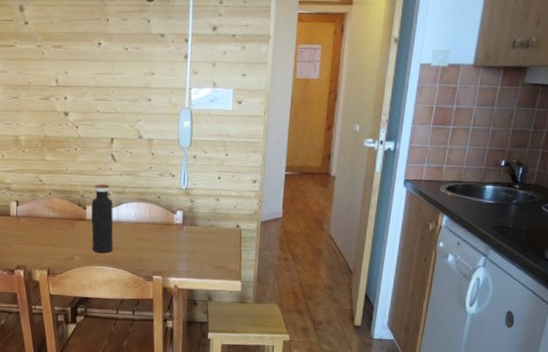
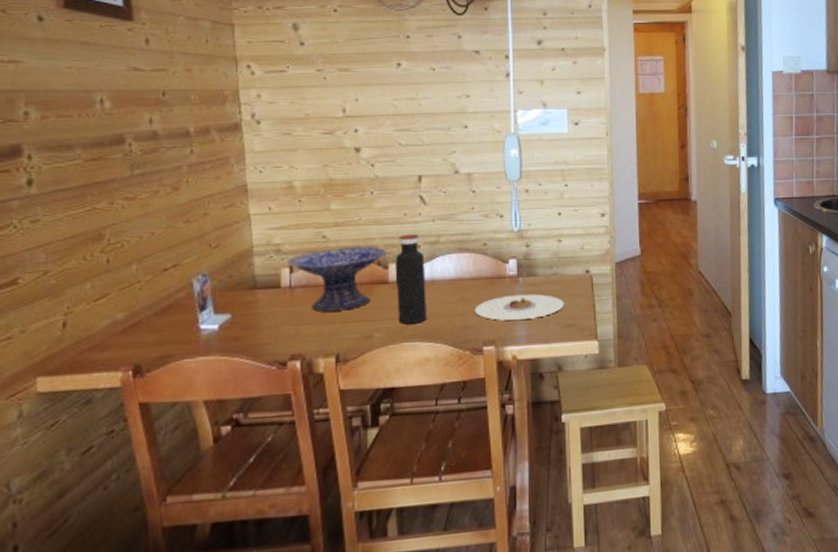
decorative bowl: none [14,190,86,238] -> present [287,246,387,312]
plate: none [148,238,218,259] -> present [474,293,565,321]

